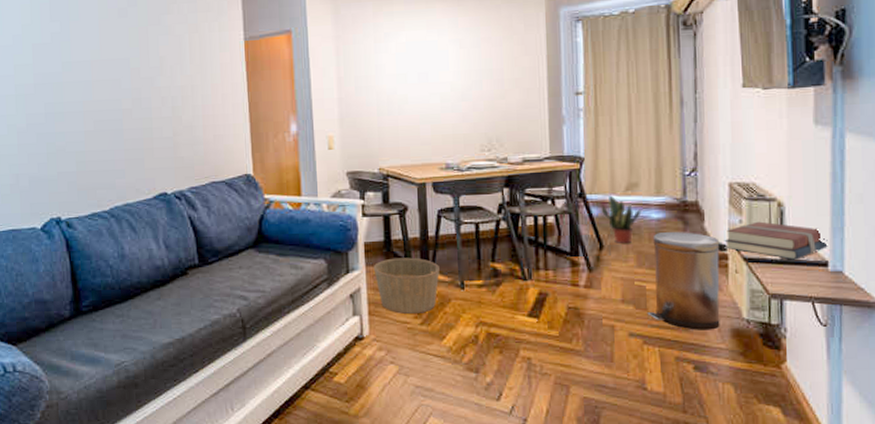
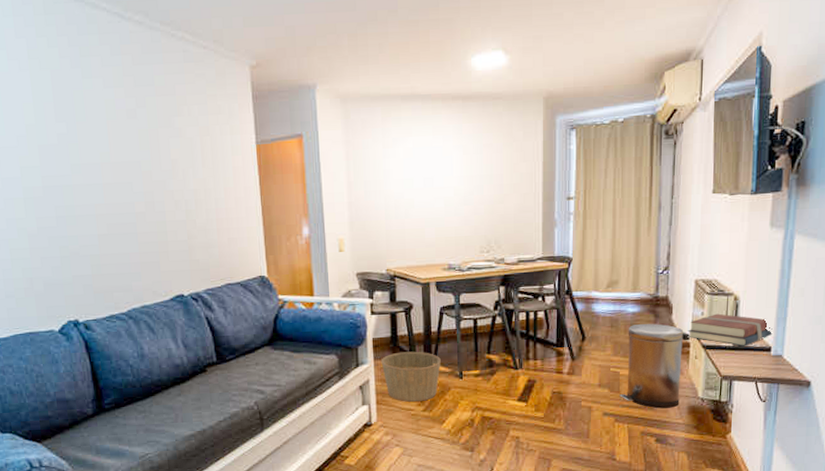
potted plant: present [602,194,642,244] -> none [586,291,620,336]

